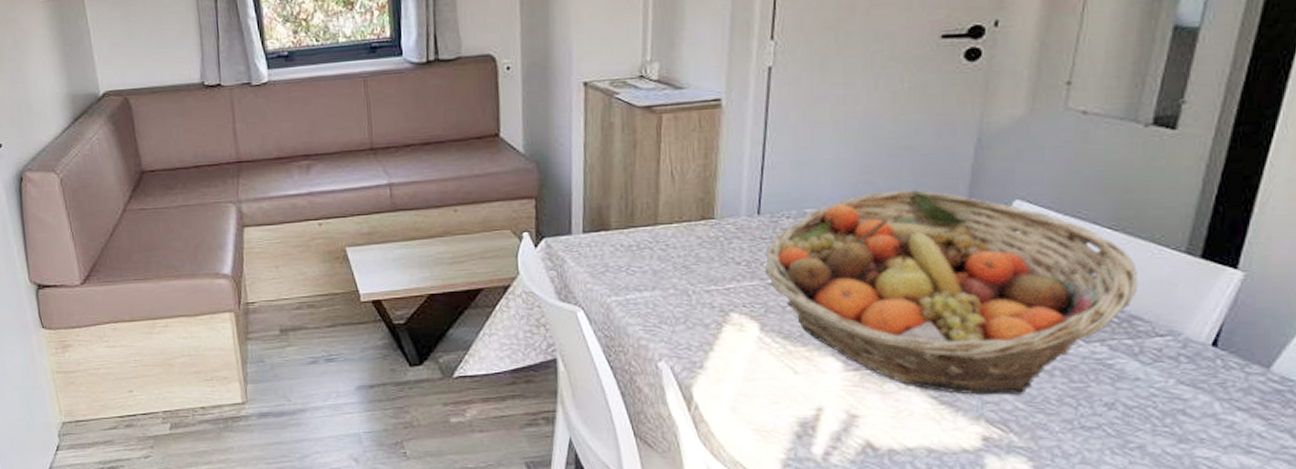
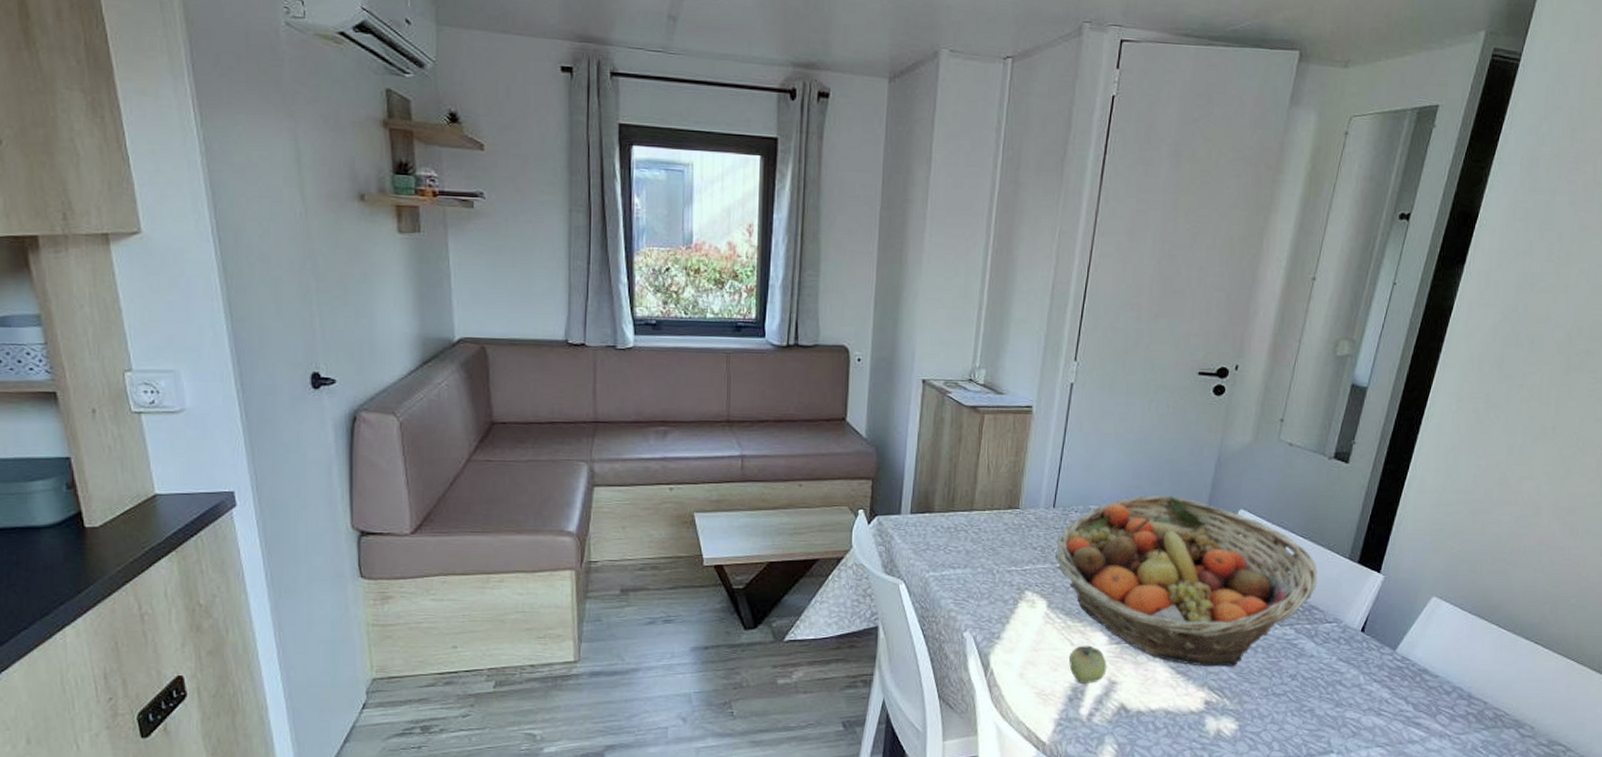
apple: none [793,373,844,419] -> present [1069,645,1107,685]

